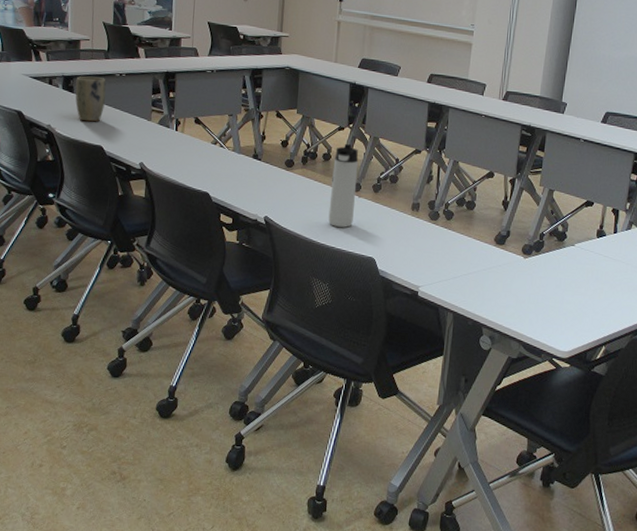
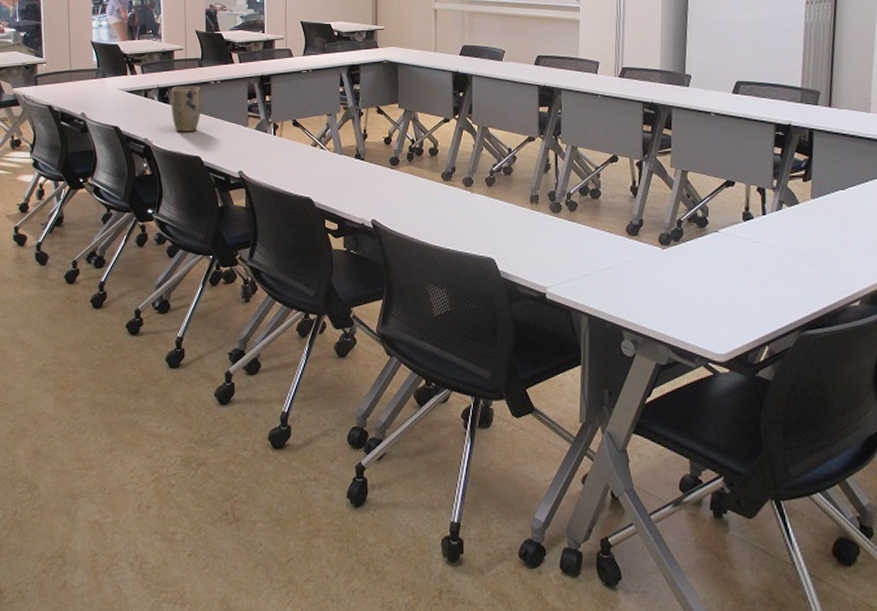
thermos bottle: present [328,144,359,228] -> none [440,137,468,226]

